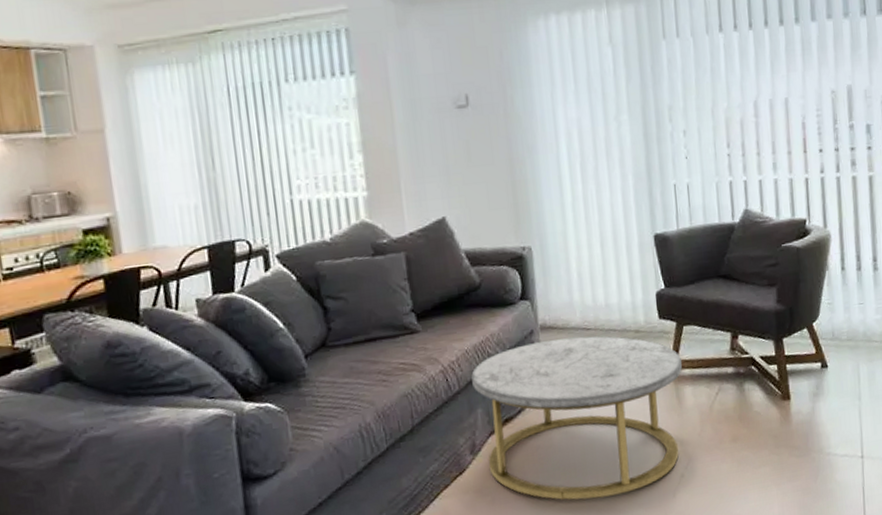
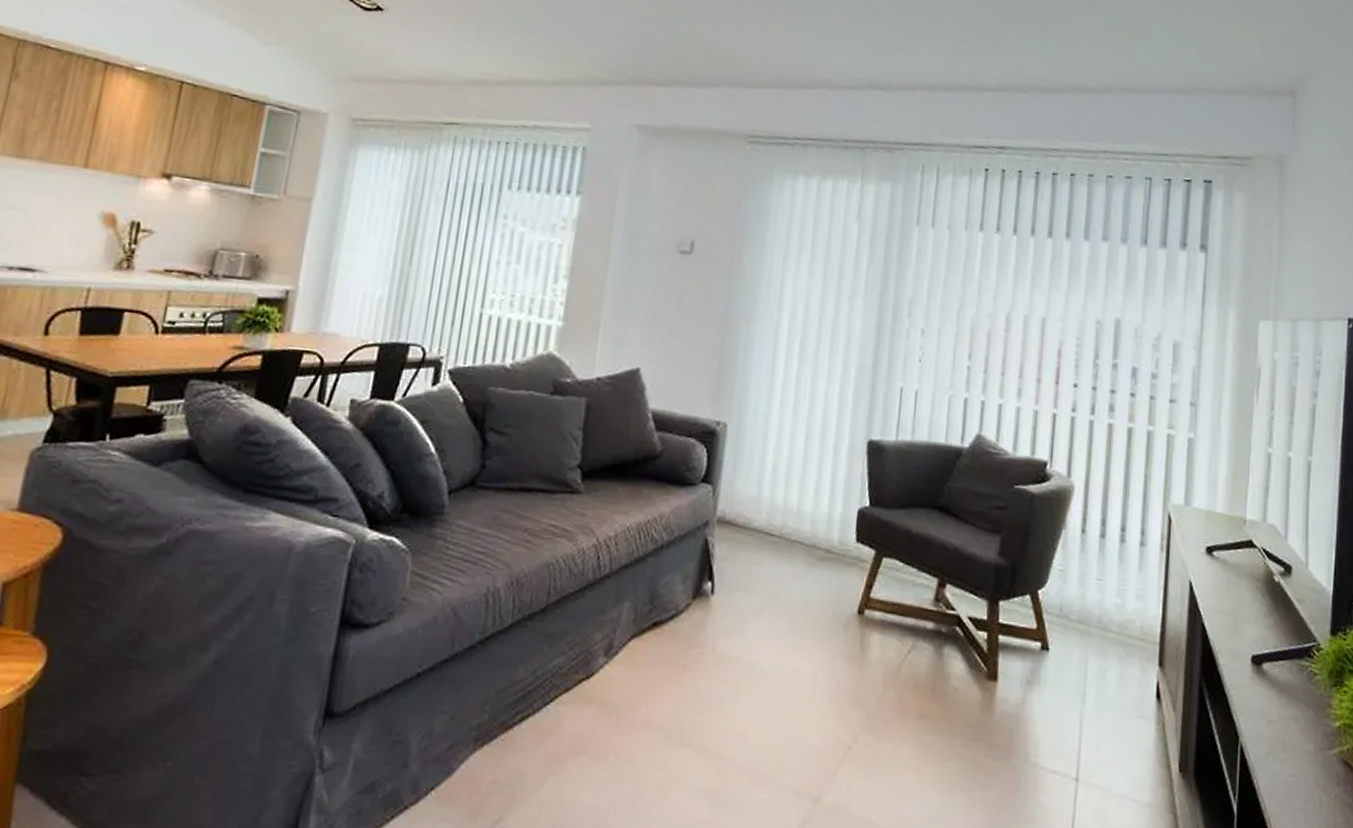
coffee table: present [471,336,682,500] -> none [621,536,874,753]

